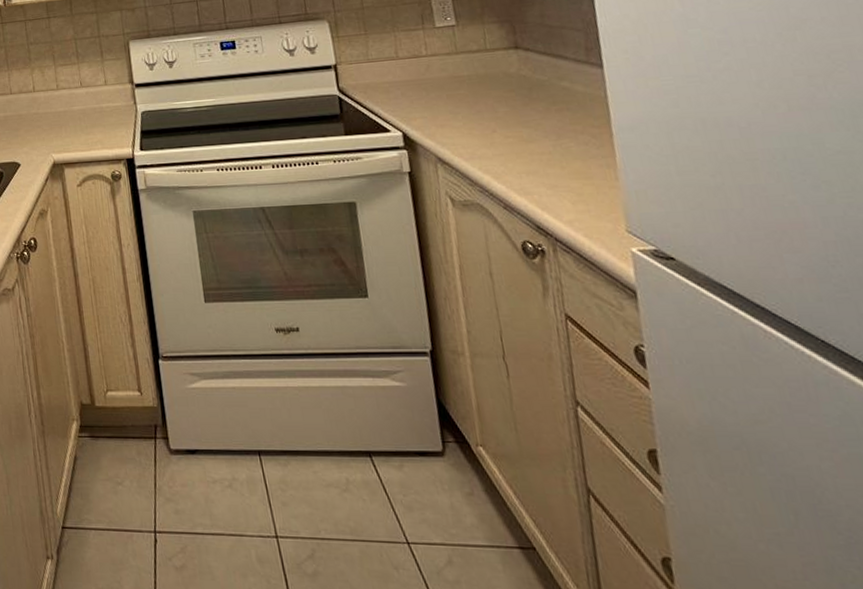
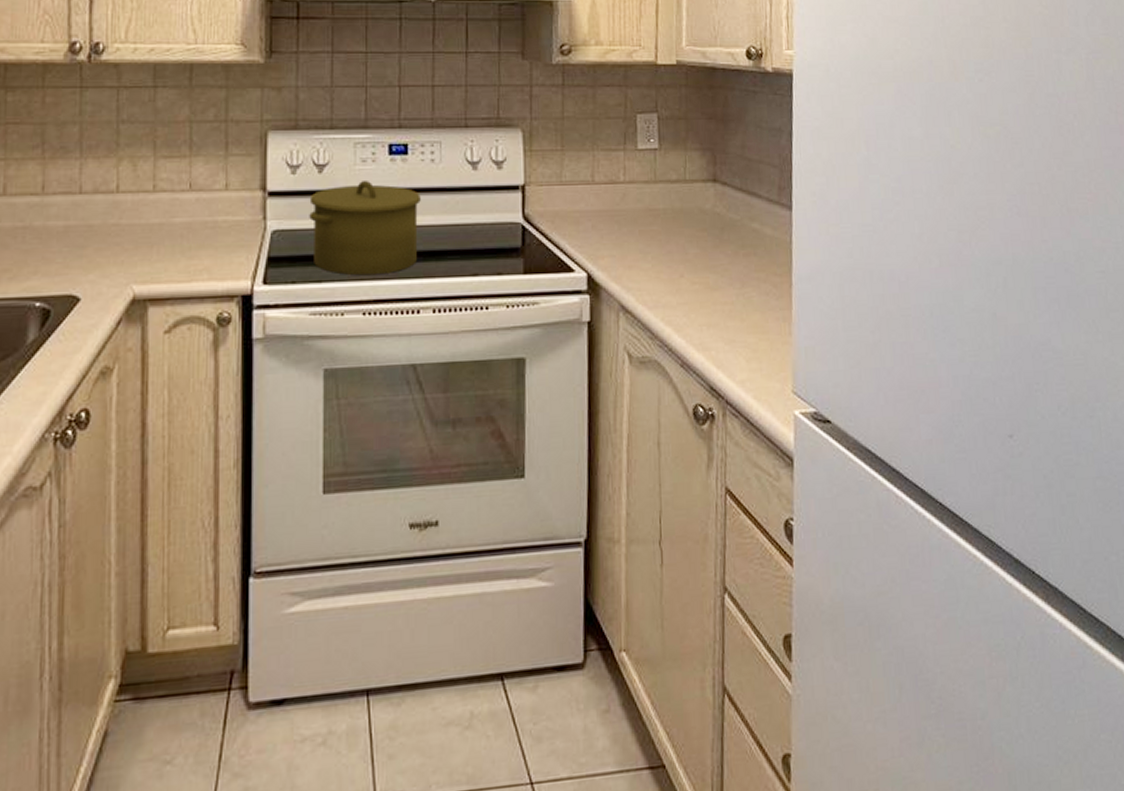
cooking pot: none [165,71,254,142] -> present [309,181,421,276]

